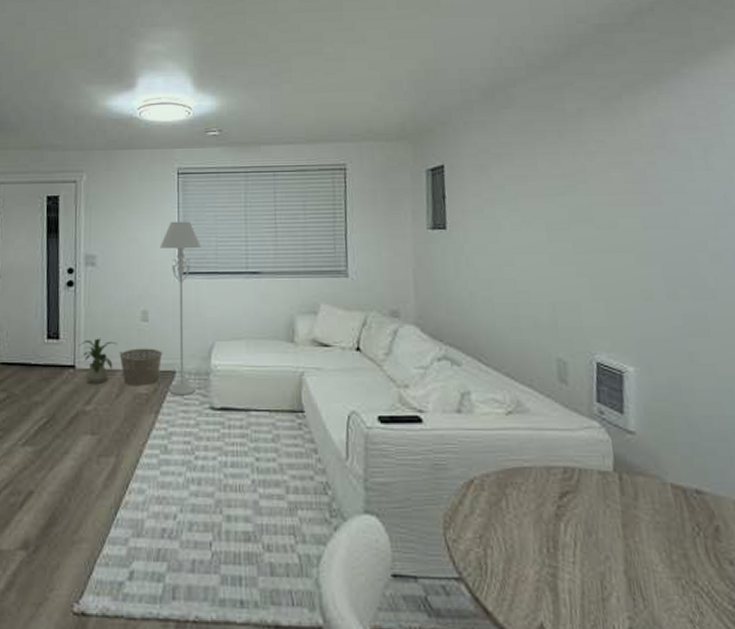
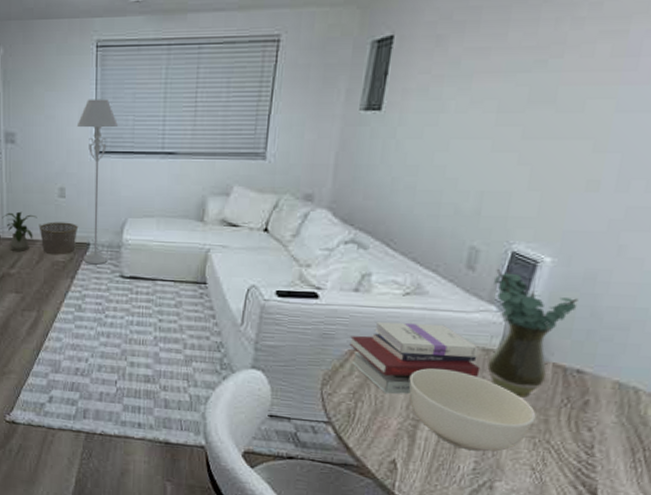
books: none [463,445,604,536] -> present [349,322,481,395]
bowl: none [533,499,675,603] -> present [408,368,536,452]
vase: none [587,380,673,528] -> present [487,268,579,398]

